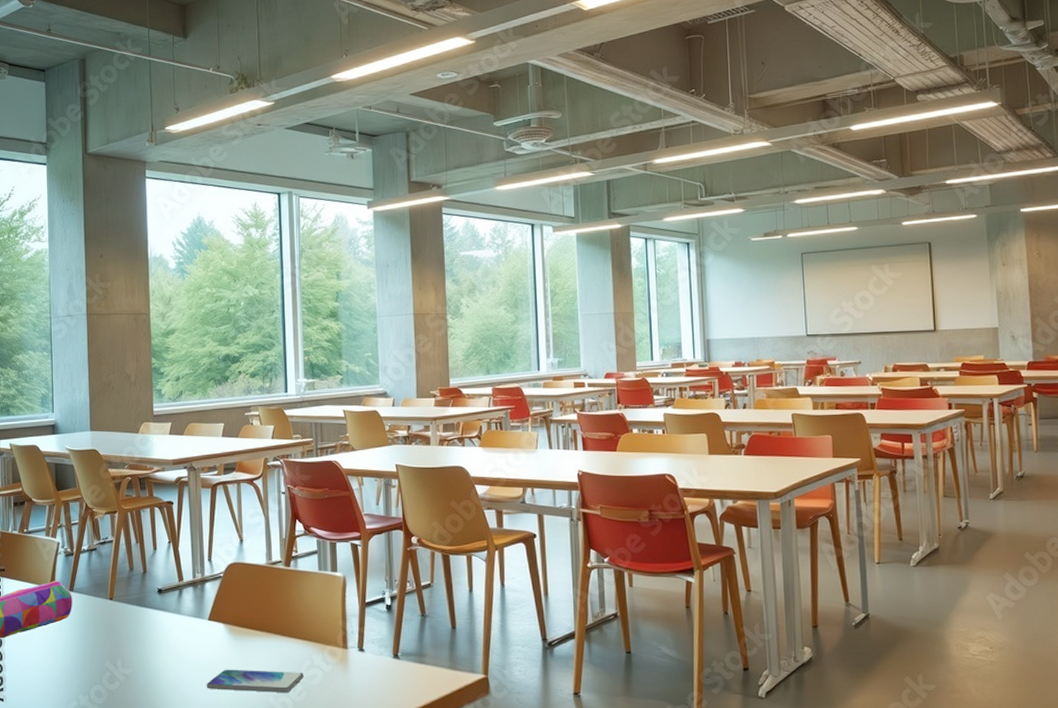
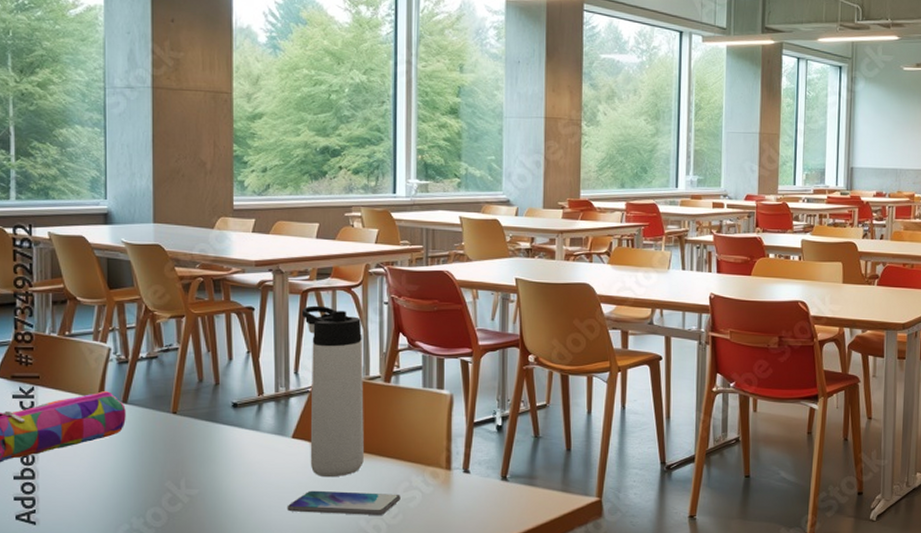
thermos bottle: none [212,498,270,657] -> present [301,305,364,478]

